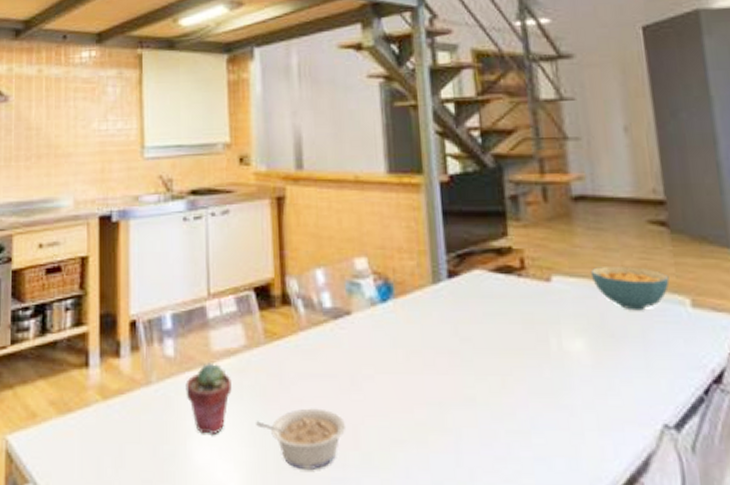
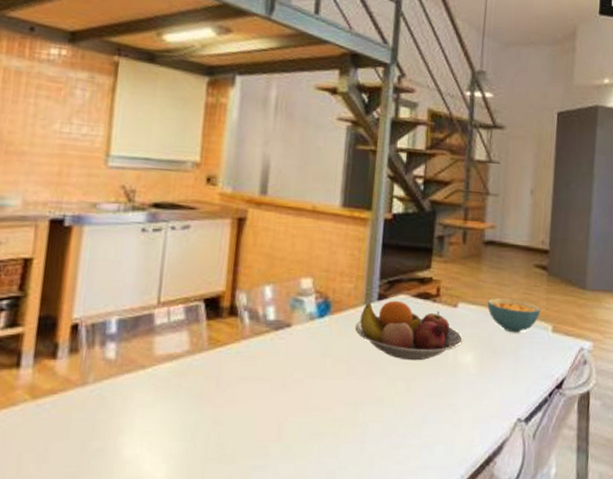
potted succulent: present [185,362,232,434] -> none [122,365,171,430]
legume: present [255,408,346,469] -> none [188,407,273,459]
fruit bowl: none [424,277,567,350] -> present [354,300,464,361]

